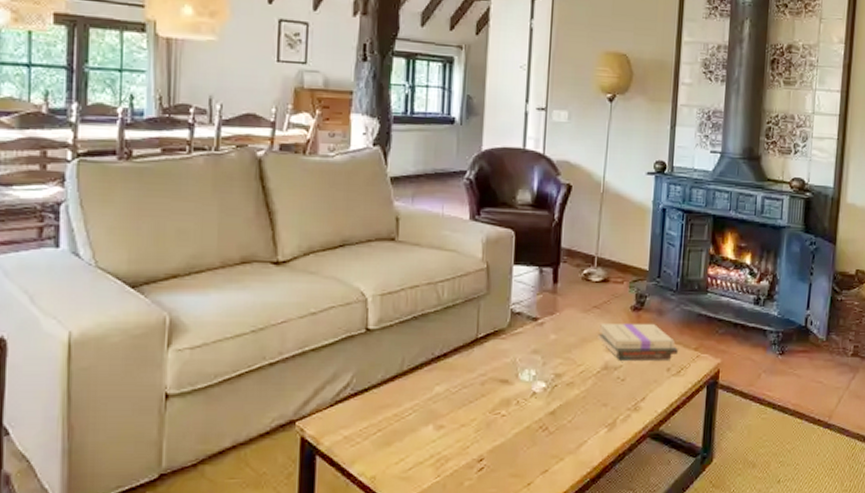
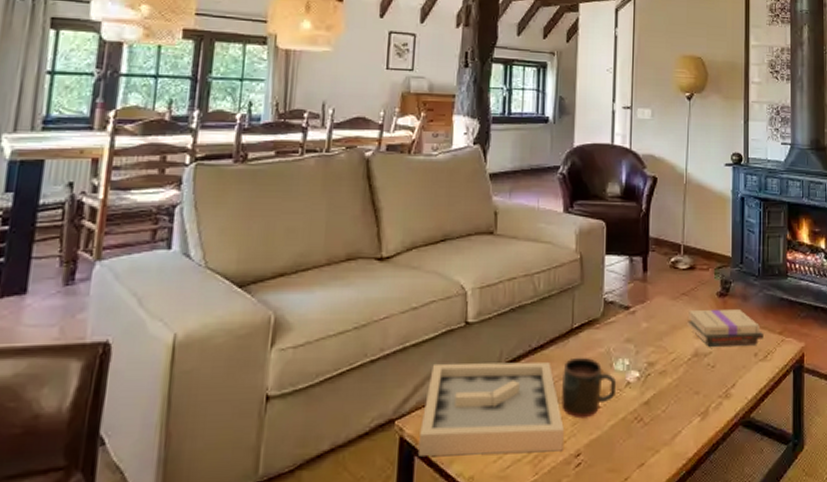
decorative tray: none [319,368,467,457] -> present [417,361,564,457]
mug: none [465,366,522,426] -> present [562,357,617,419]

